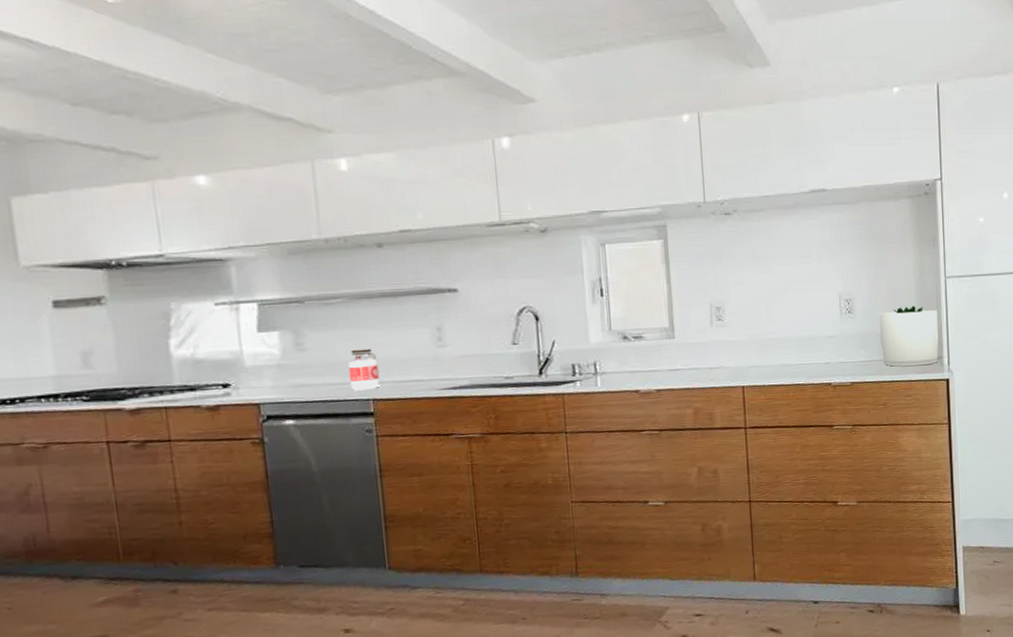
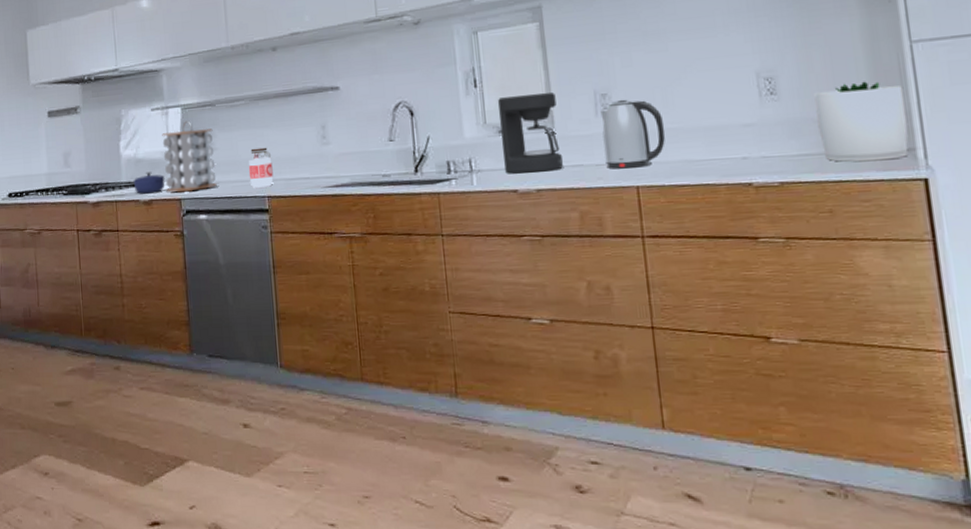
cooking pot: none [190,374,237,399] -> present [133,171,165,194]
spice rack: none [231,318,308,398] -> present [162,120,217,194]
coffee maker: none [622,304,681,376] -> present [497,93,563,174]
kettle: none [715,312,768,372] -> present [600,99,665,170]

